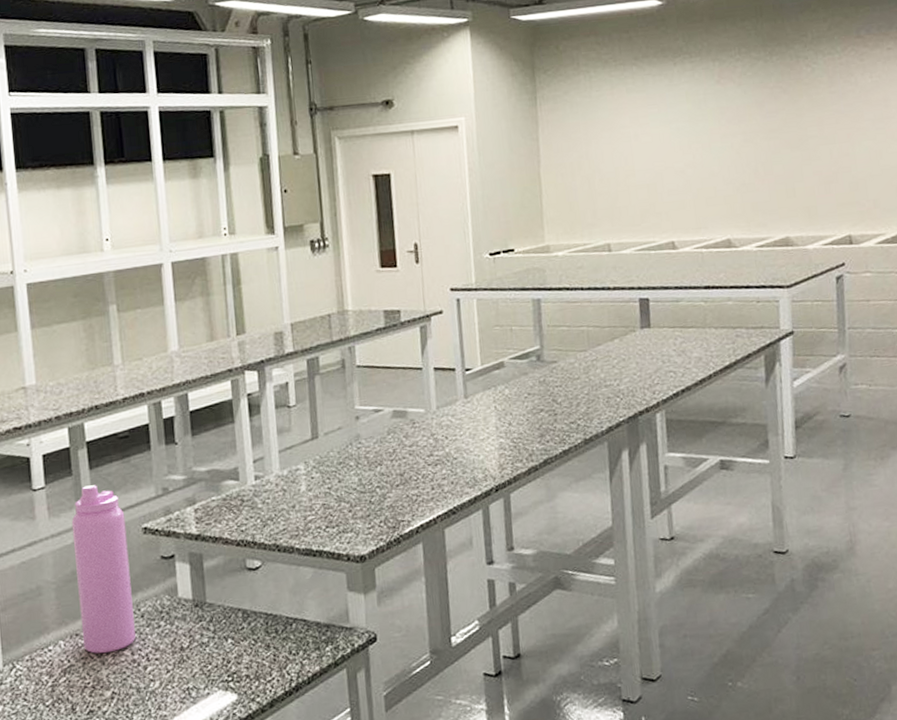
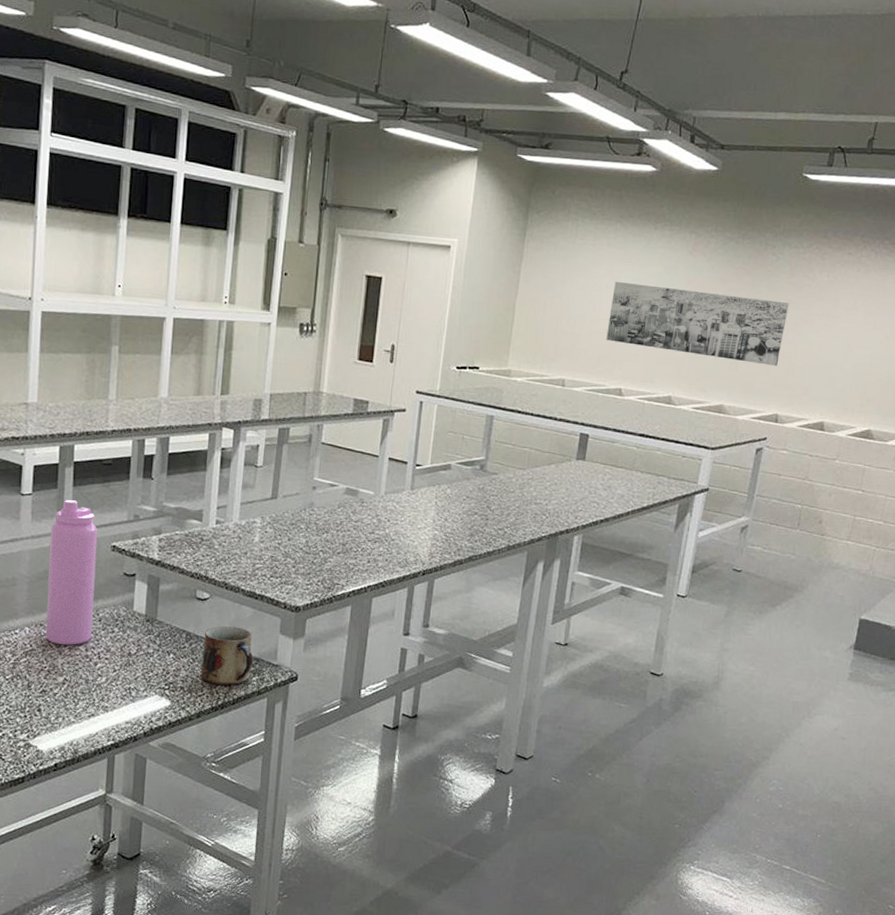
mug: none [262,592,324,665] -> present [200,626,253,686]
wall art: none [643,113,839,193] -> present [606,281,789,366]

